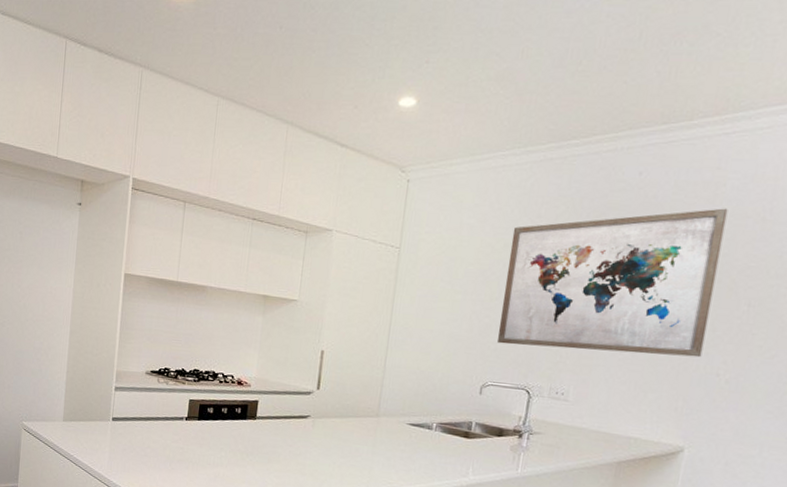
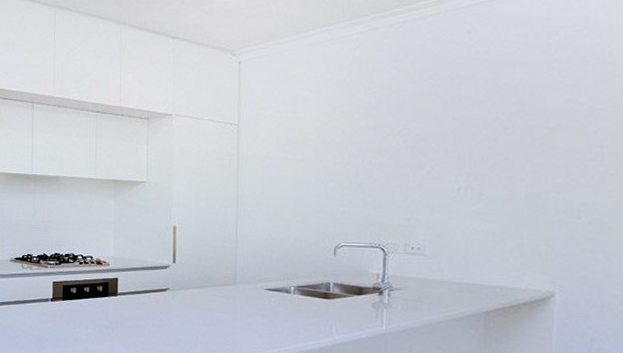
wall art: present [496,208,728,358] -> none [344,56,565,206]

